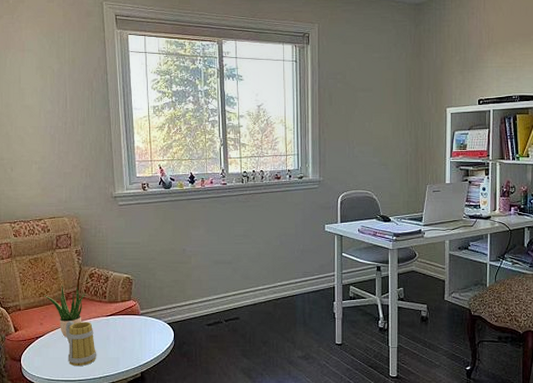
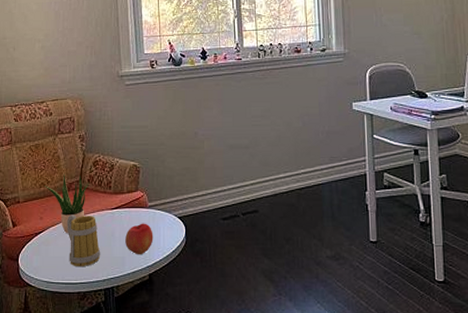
apple: none [119,328,145,356] -> present [125,223,153,255]

